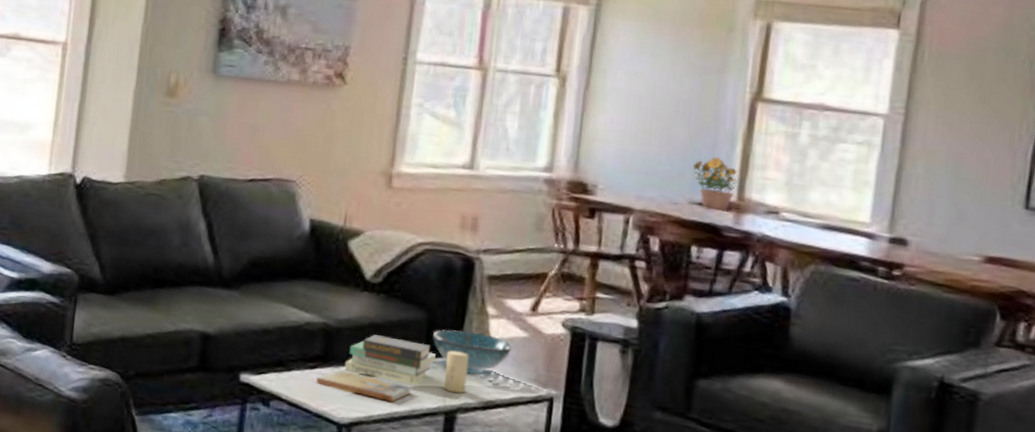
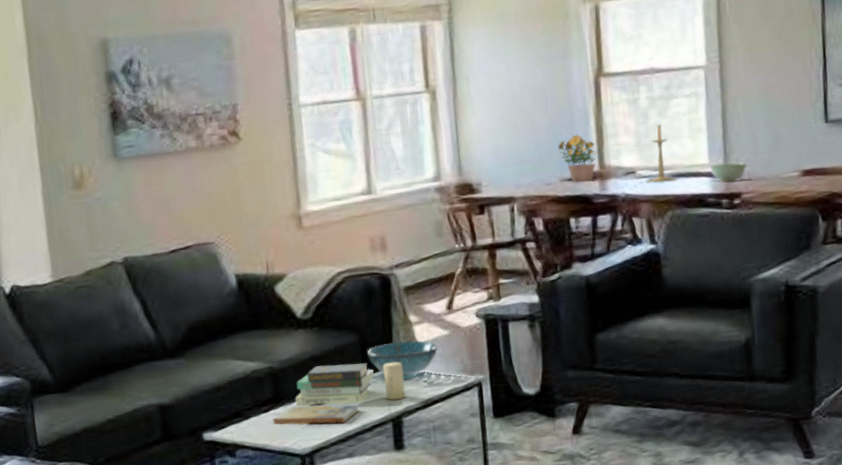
candlestick: none [789,159,829,234] -> present [645,117,678,184]
bowl: none [870,224,918,252] -> present [710,162,747,184]

